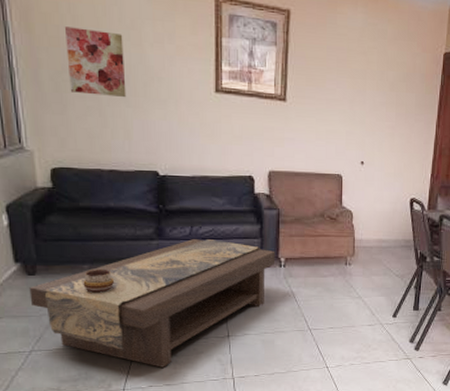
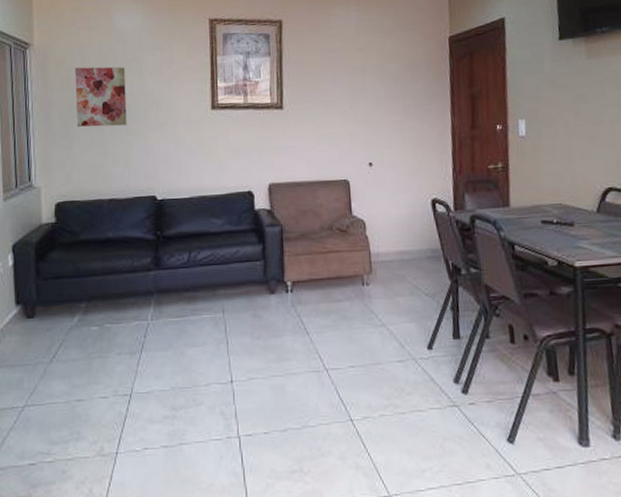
coffee table: present [29,239,276,368] -> none [27,265,281,424]
decorative bowl: present [83,270,115,293] -> none [79,307,111,335]

